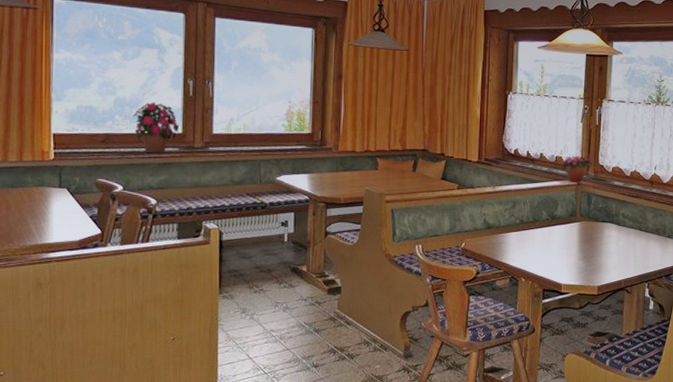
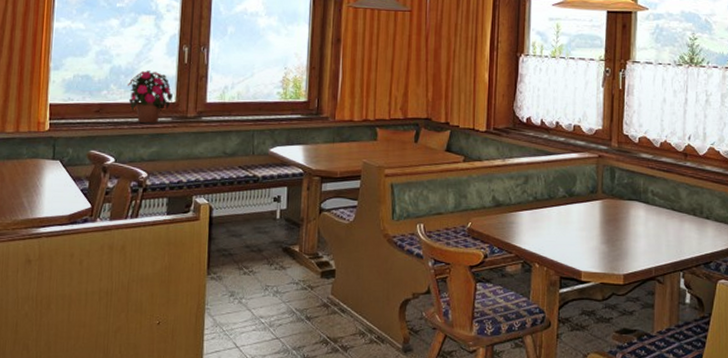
flower arrangement: present [561,156,595,183] -> none [579,125,619,155]

